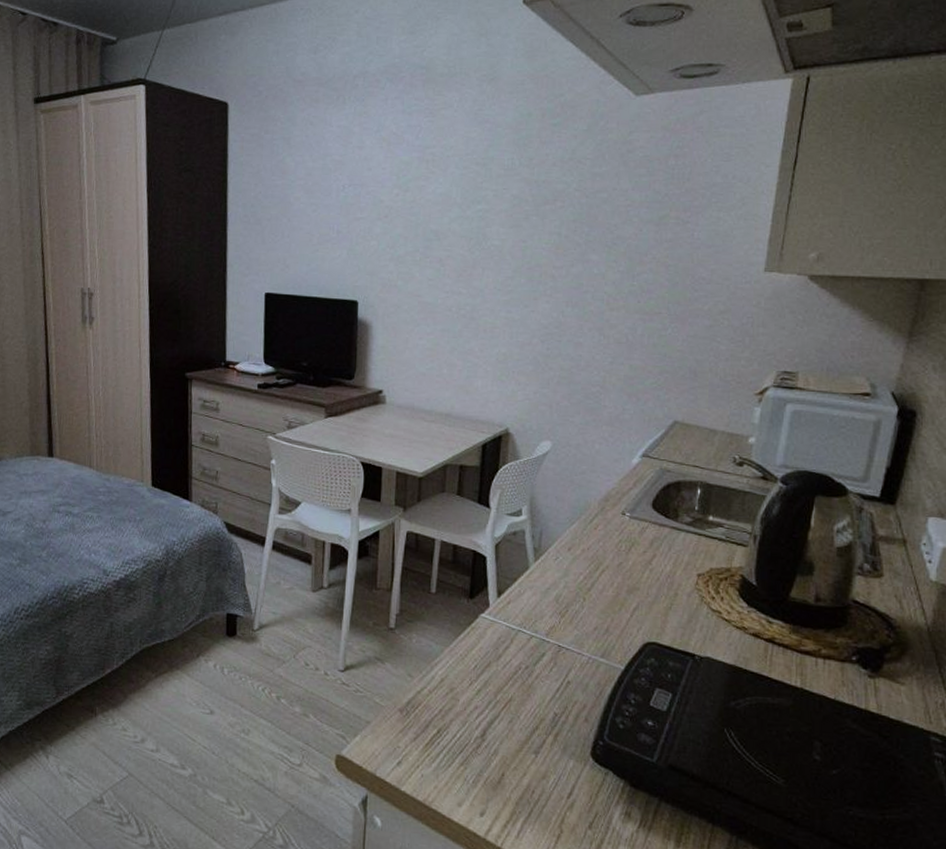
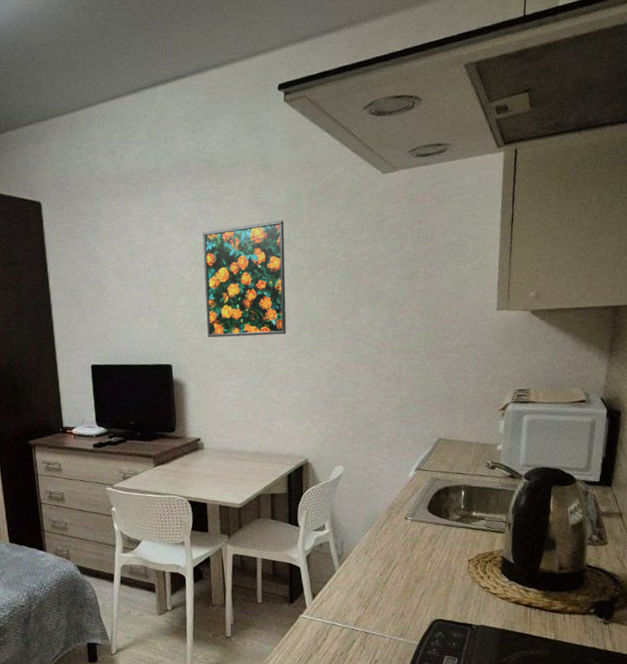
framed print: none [404,142,508,278] -> present [202,220,287,338]

